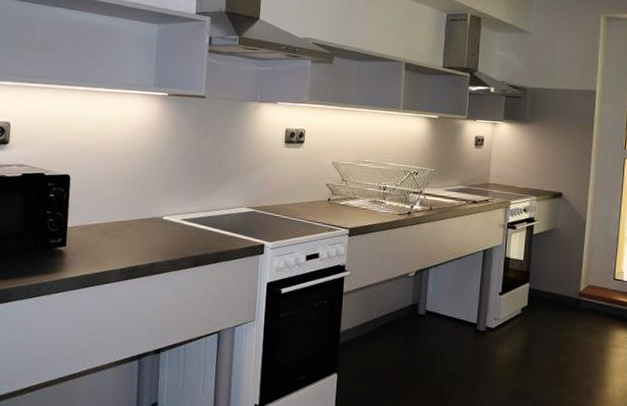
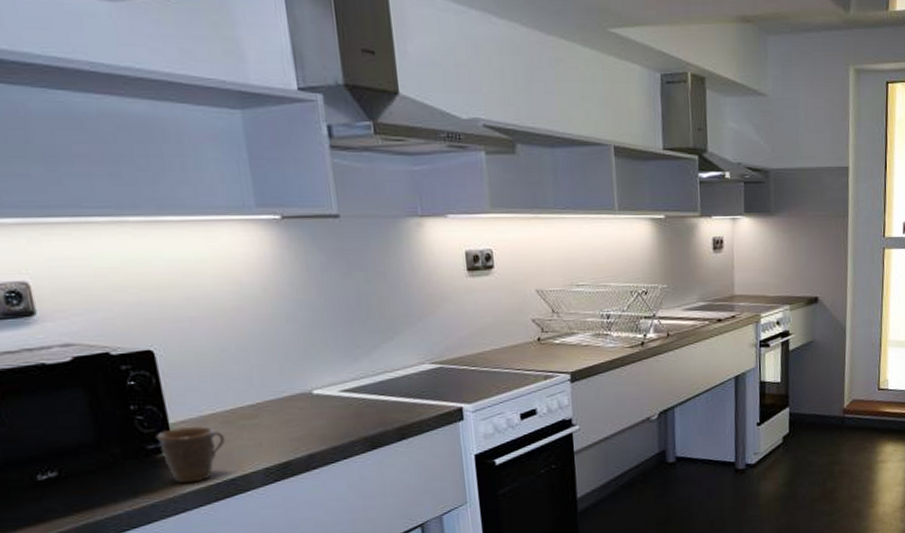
mug: none [57,230,100,272] -> present [156,426,226,484]

